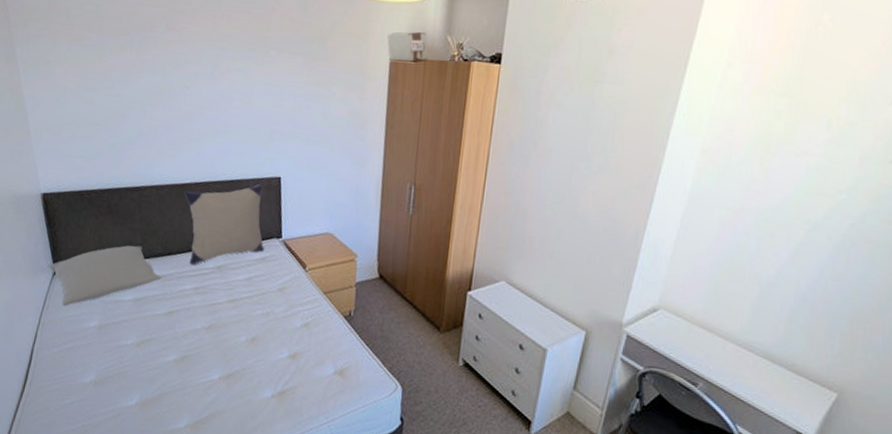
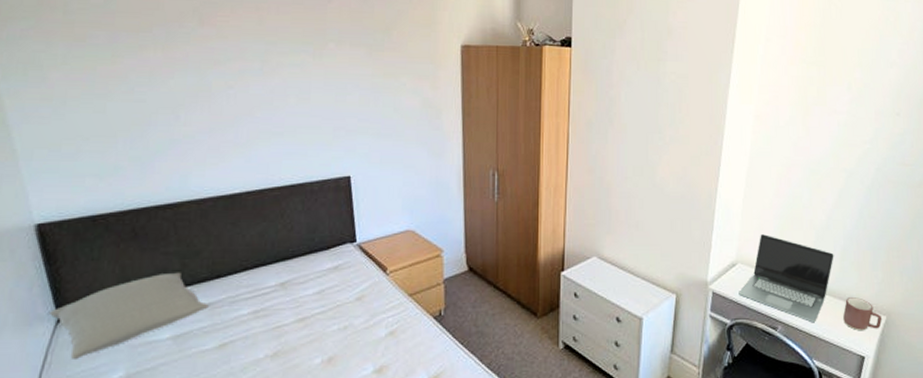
pillow: present [184,185,264,266] -> none [233,187,336,286]
box: present [387,31,428,62] -> none [456,18,499,50]
laptop: none [657,282,780,386] -> present [739,234,834,323]
mug: none [781,365,832,406] -> present [843,297,883,331]

